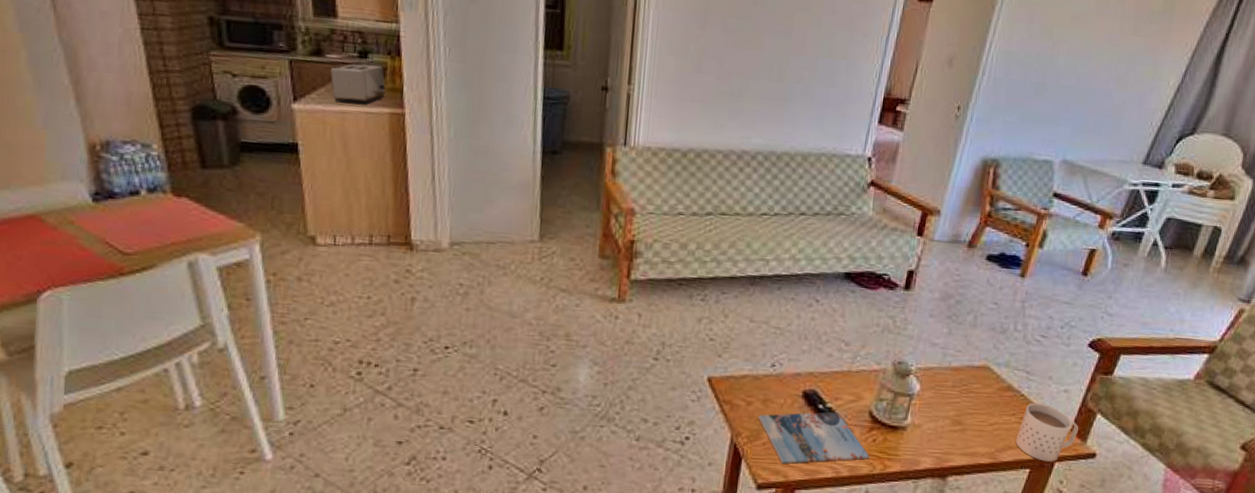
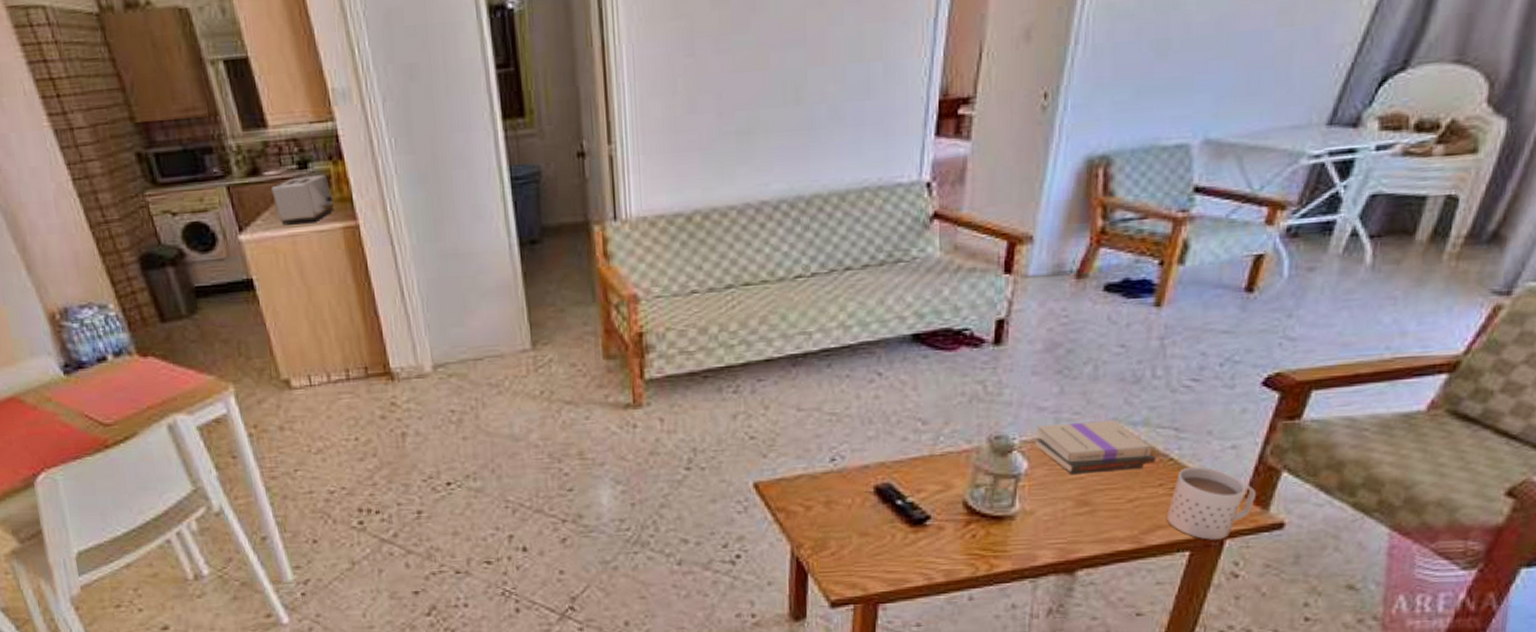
magazine: present [758,411,870,465] -> none [821,506,970,576]
books: none [927,357,1012,400] -> present [1035,420,1157,474]

